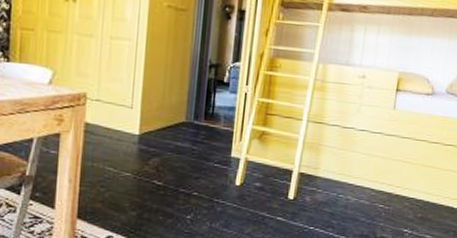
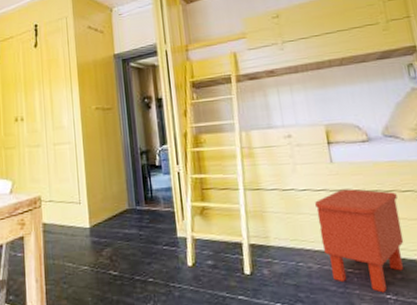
nightstand: none [364,135,440,227] -> present [315,189,404,293]

